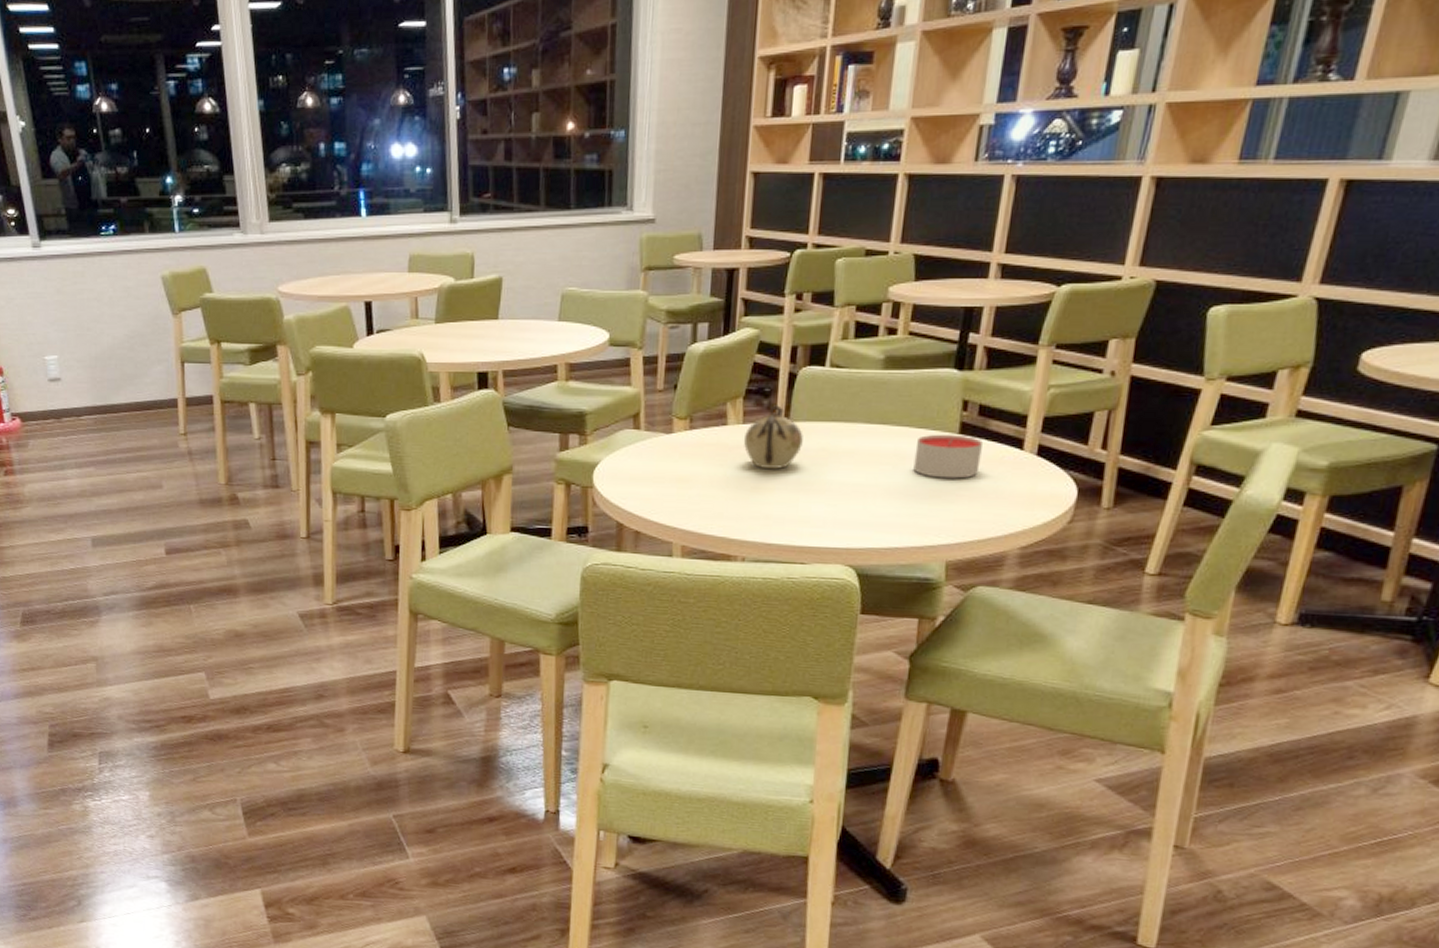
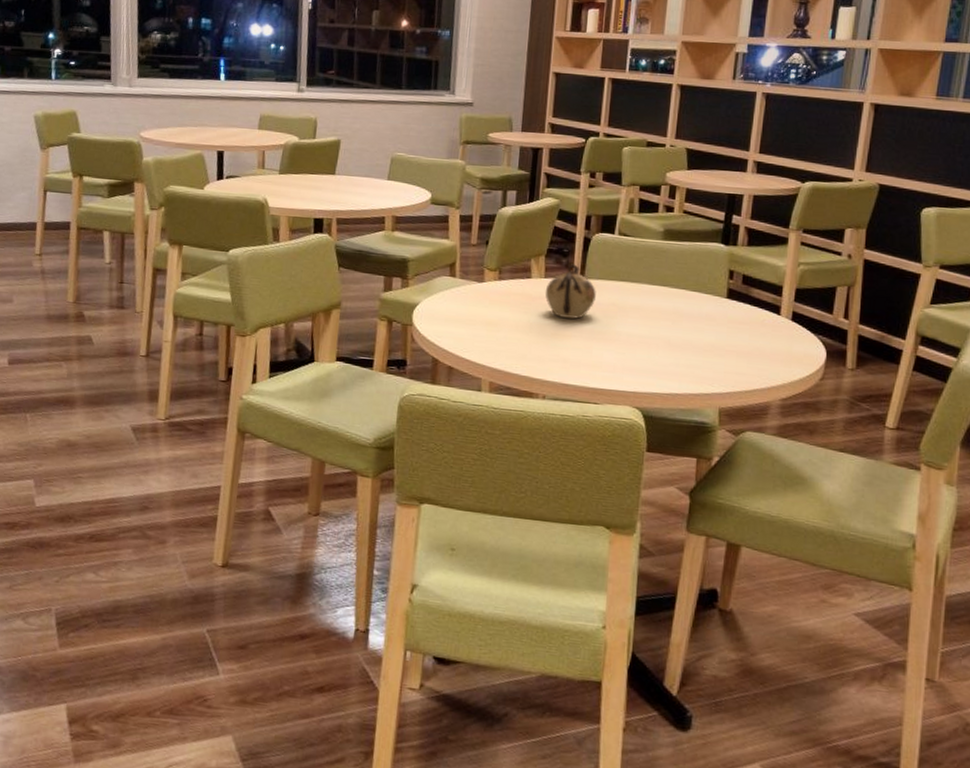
candle: present [913,434,983,479] -> none [689,297,746,337]

